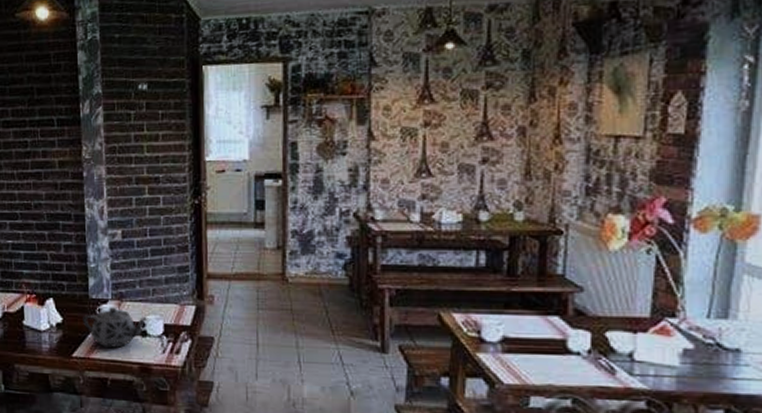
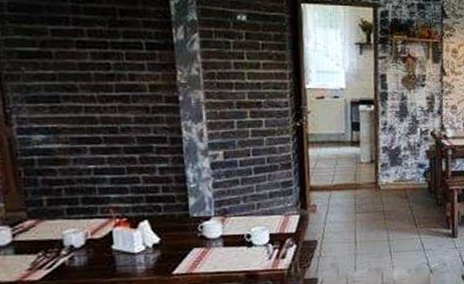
teapot: present [83,307,149,348] -> none [183,223,254,261]

